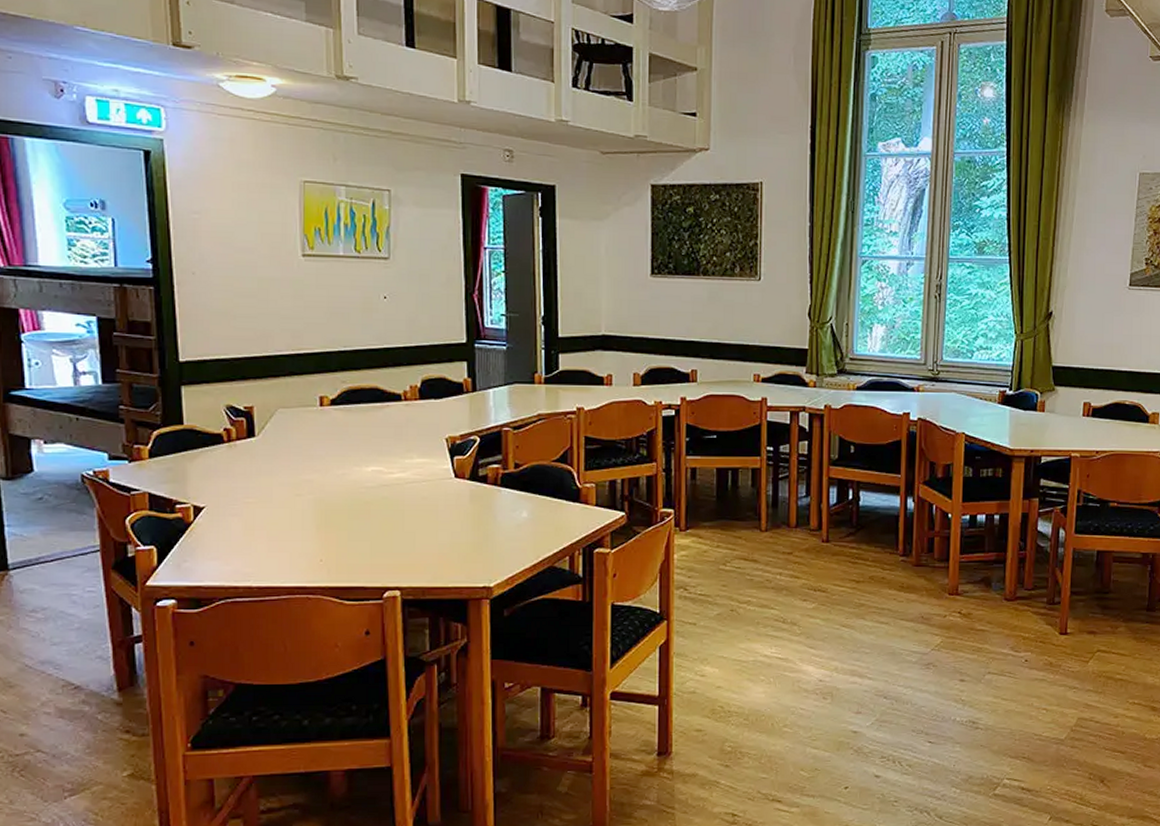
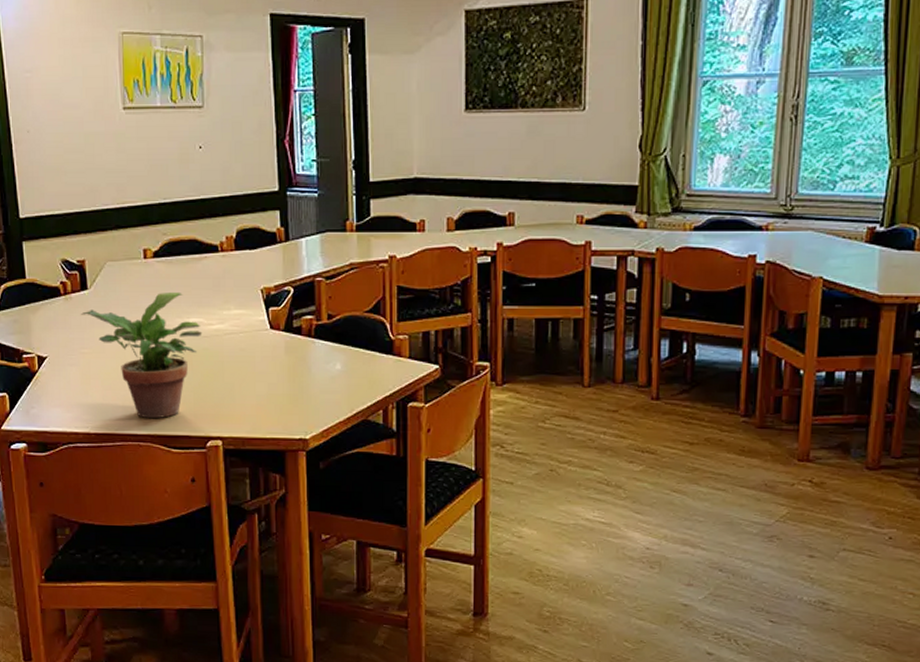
potted plant: none [245,440,382,570] -> present [80,291,203,419]

